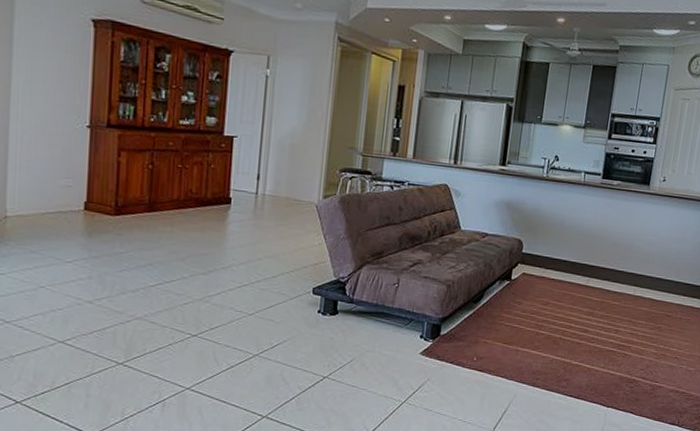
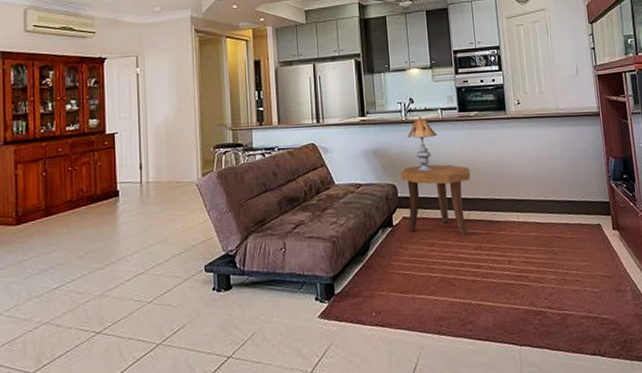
side table: none [525,225,600,301] -> present [400,164,471,237]
table lamp: none [545,174,576,232] -> present [407,115,438,171]

